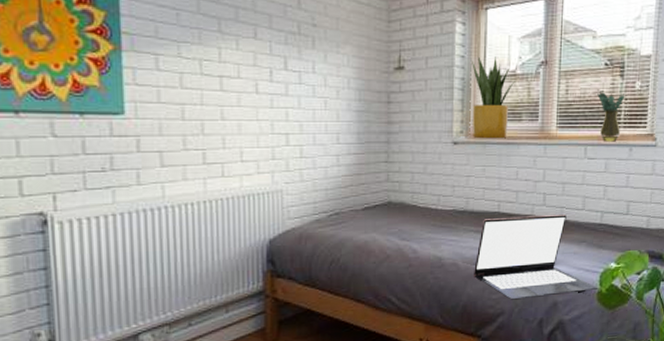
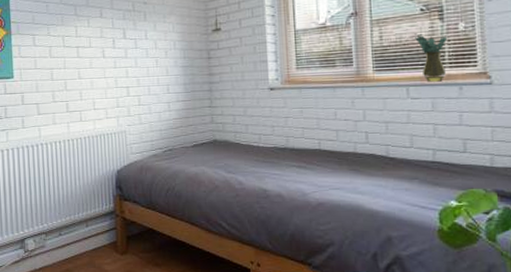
planter: present [472,57,517,139] -> none [282,13,327,85]
laptop: present [474,215,598,300] -> none [299,152,439,232]

